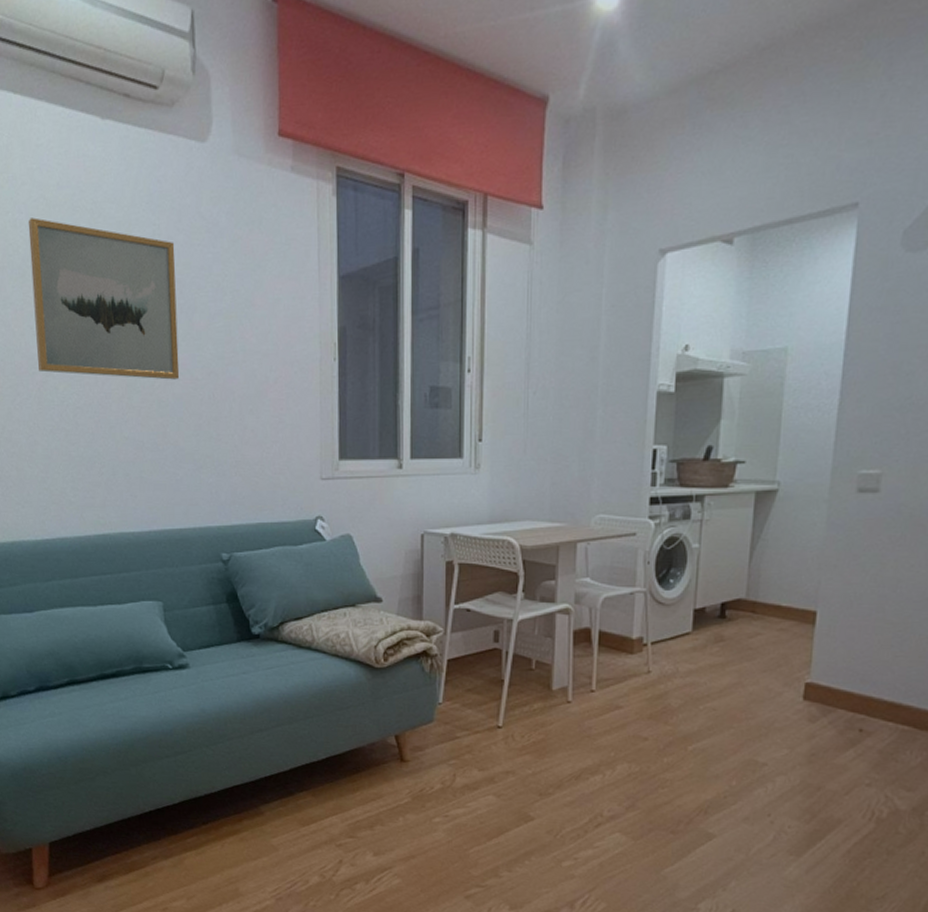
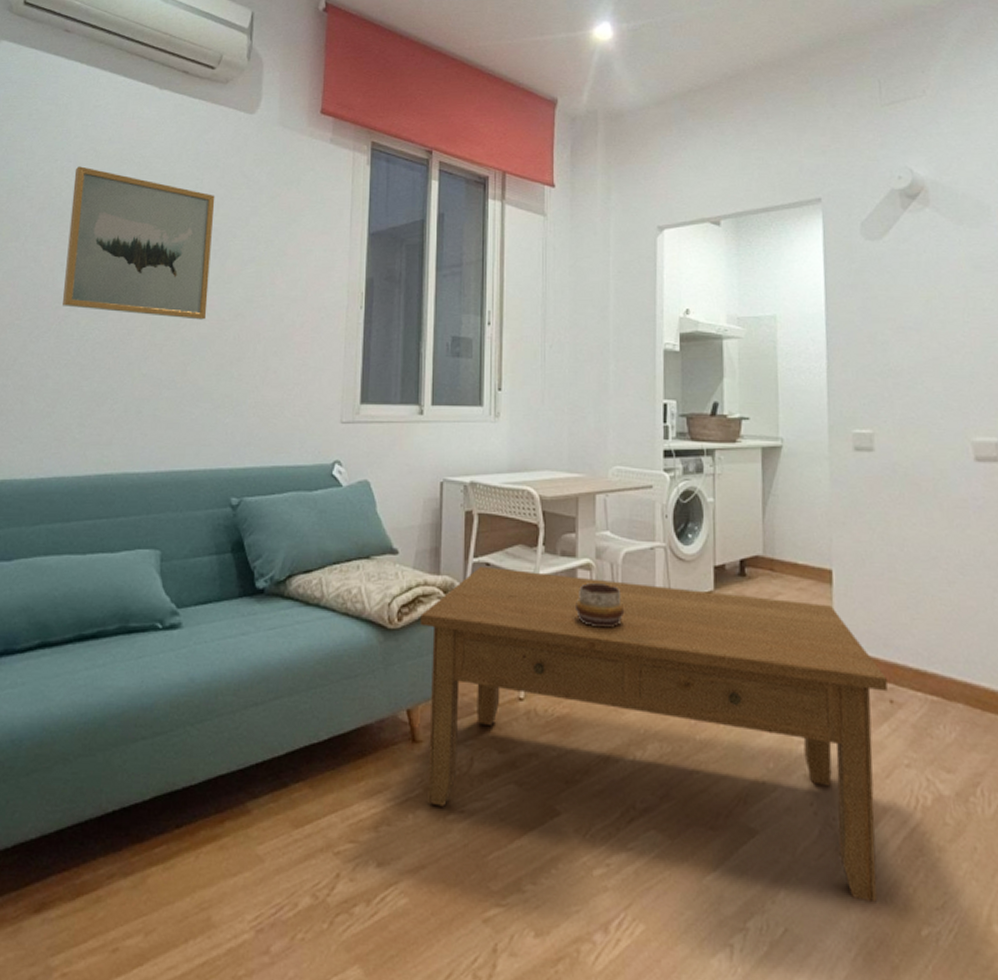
coffee table: none [405,613,859,893] -> present [420,567,888,903]
decorative bowl: none [552,626,602,666] -> present [574,583,625,628]

